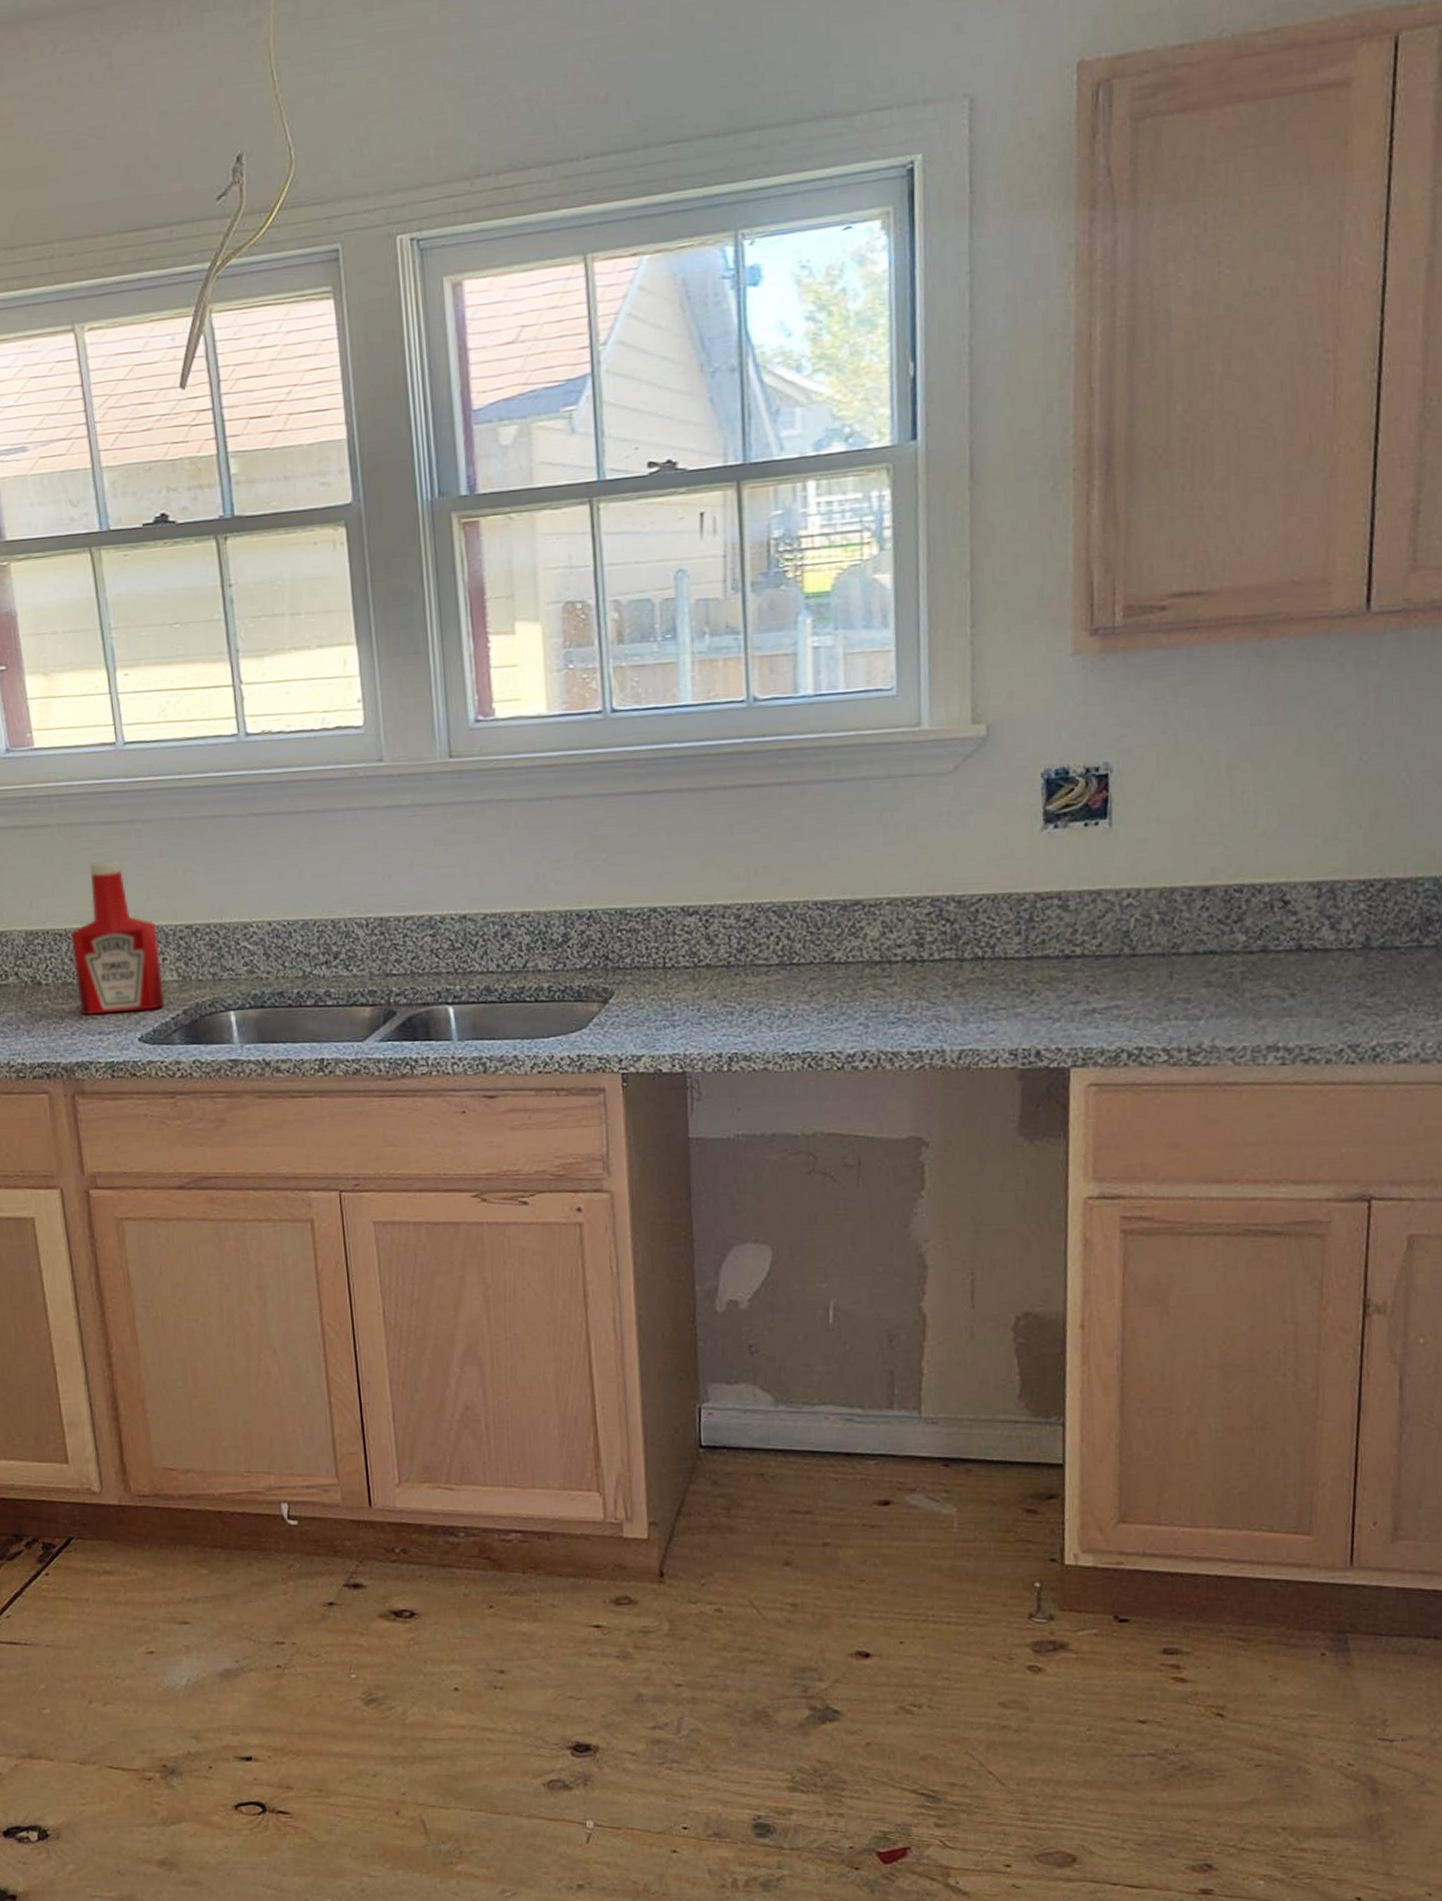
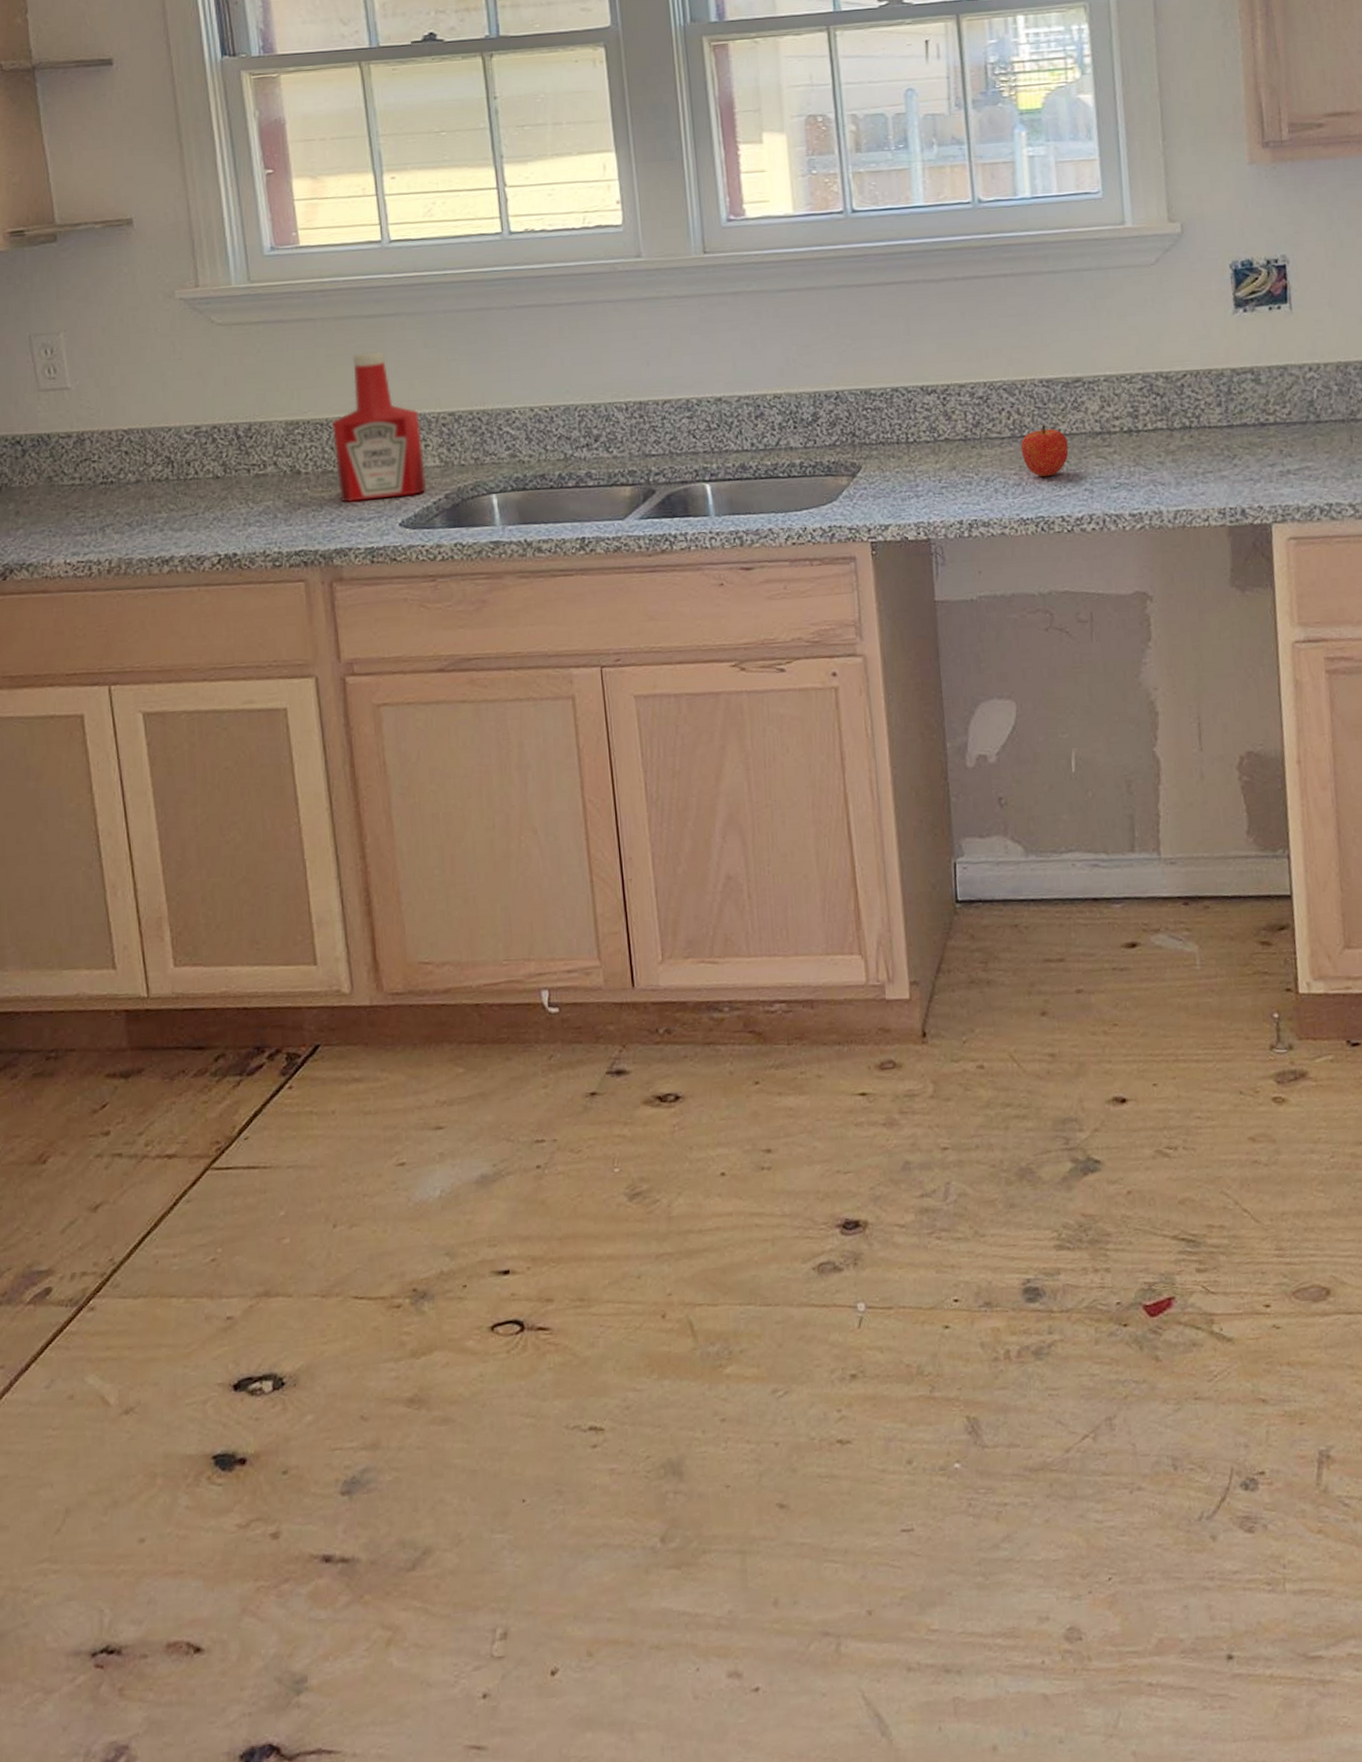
fruit: none [789,951,843,1009] -> present [1020,424,1069,477]

